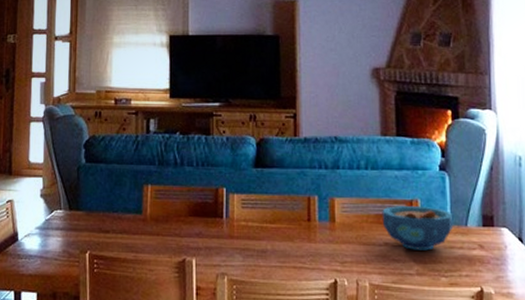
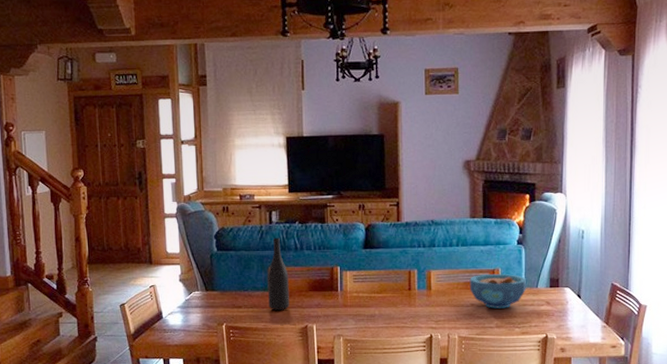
wine bottle: none [140,150,166,239] -> present [267,238,289,311]

